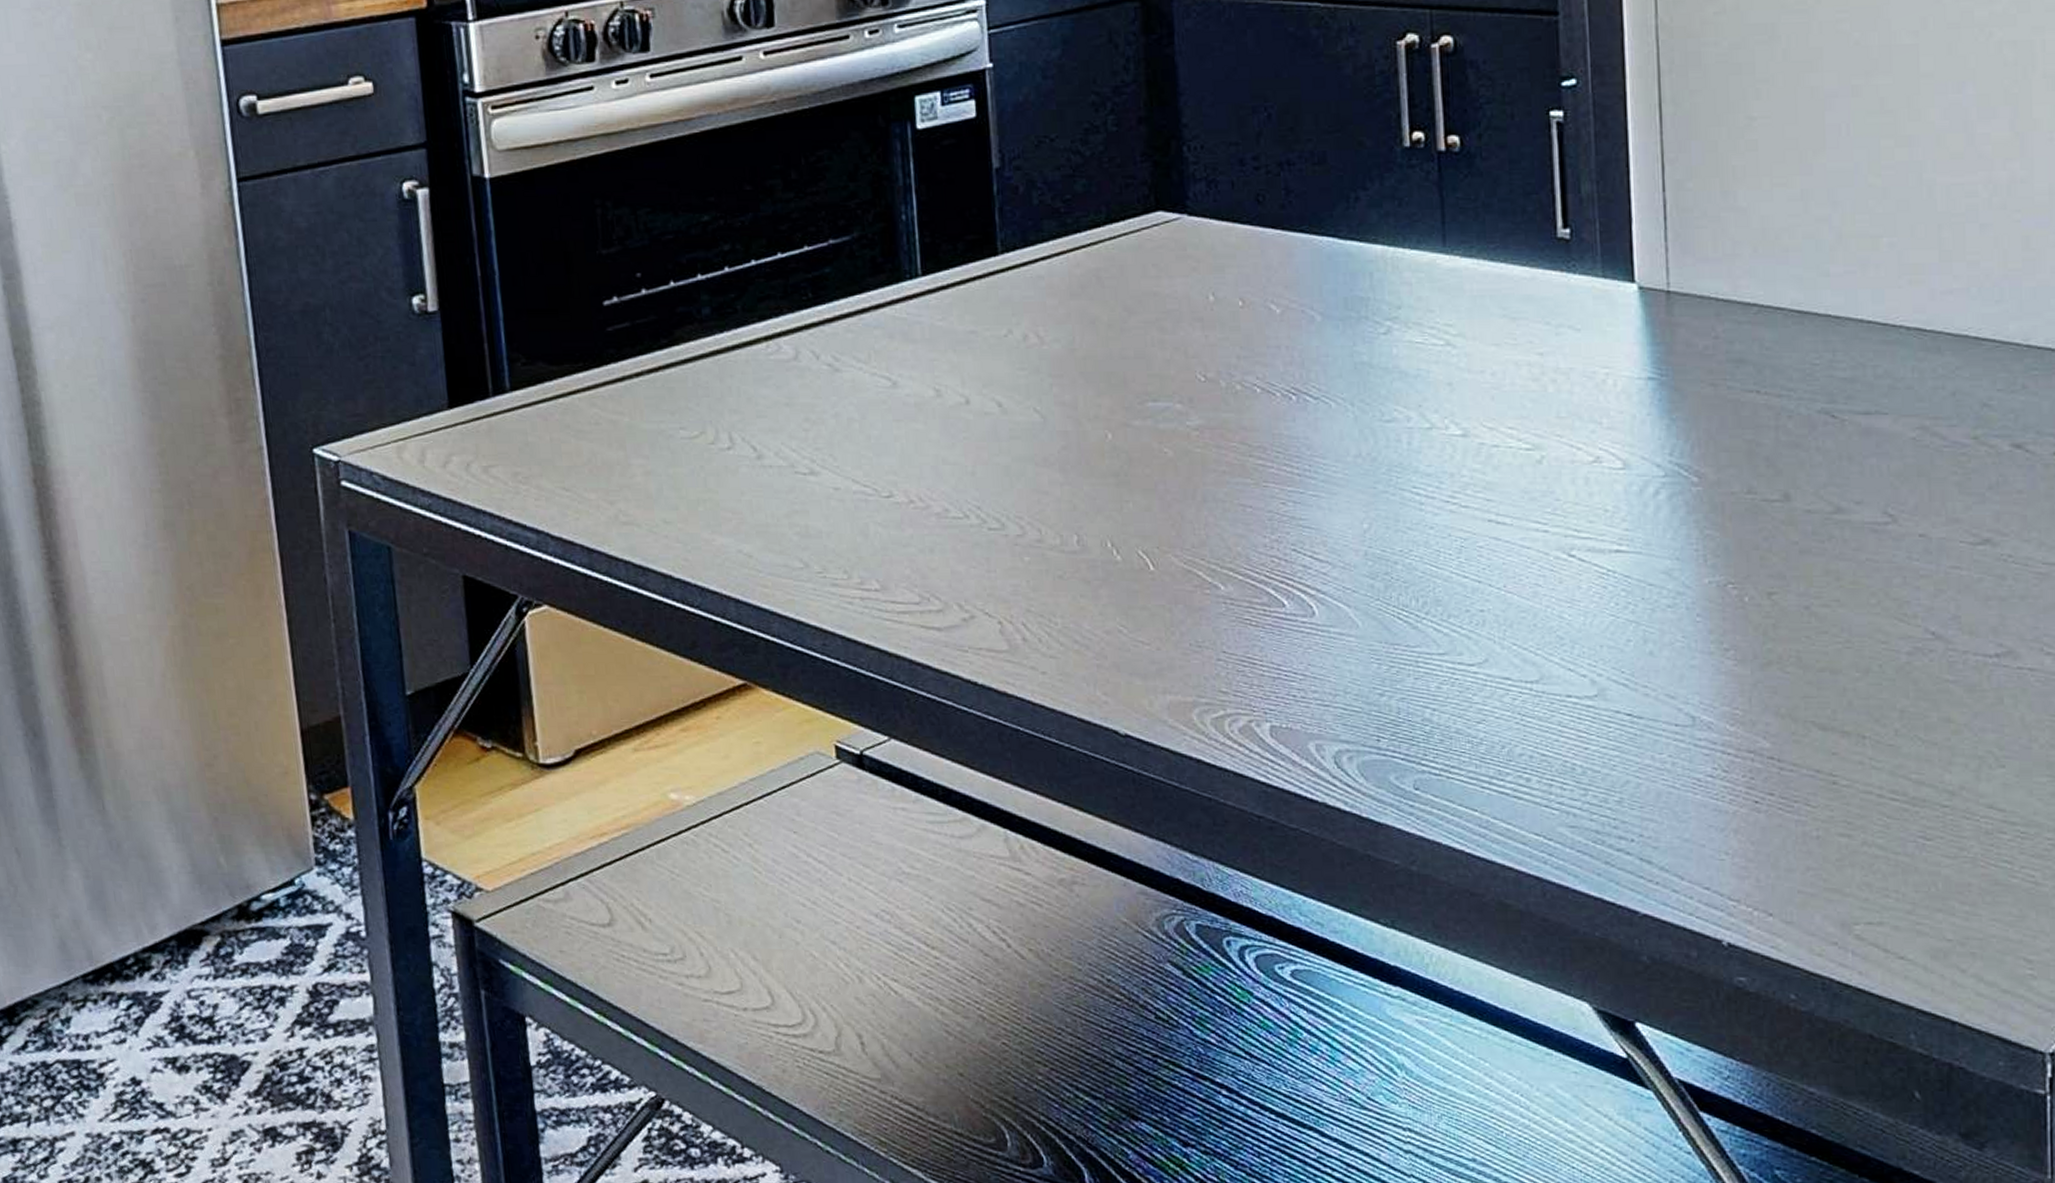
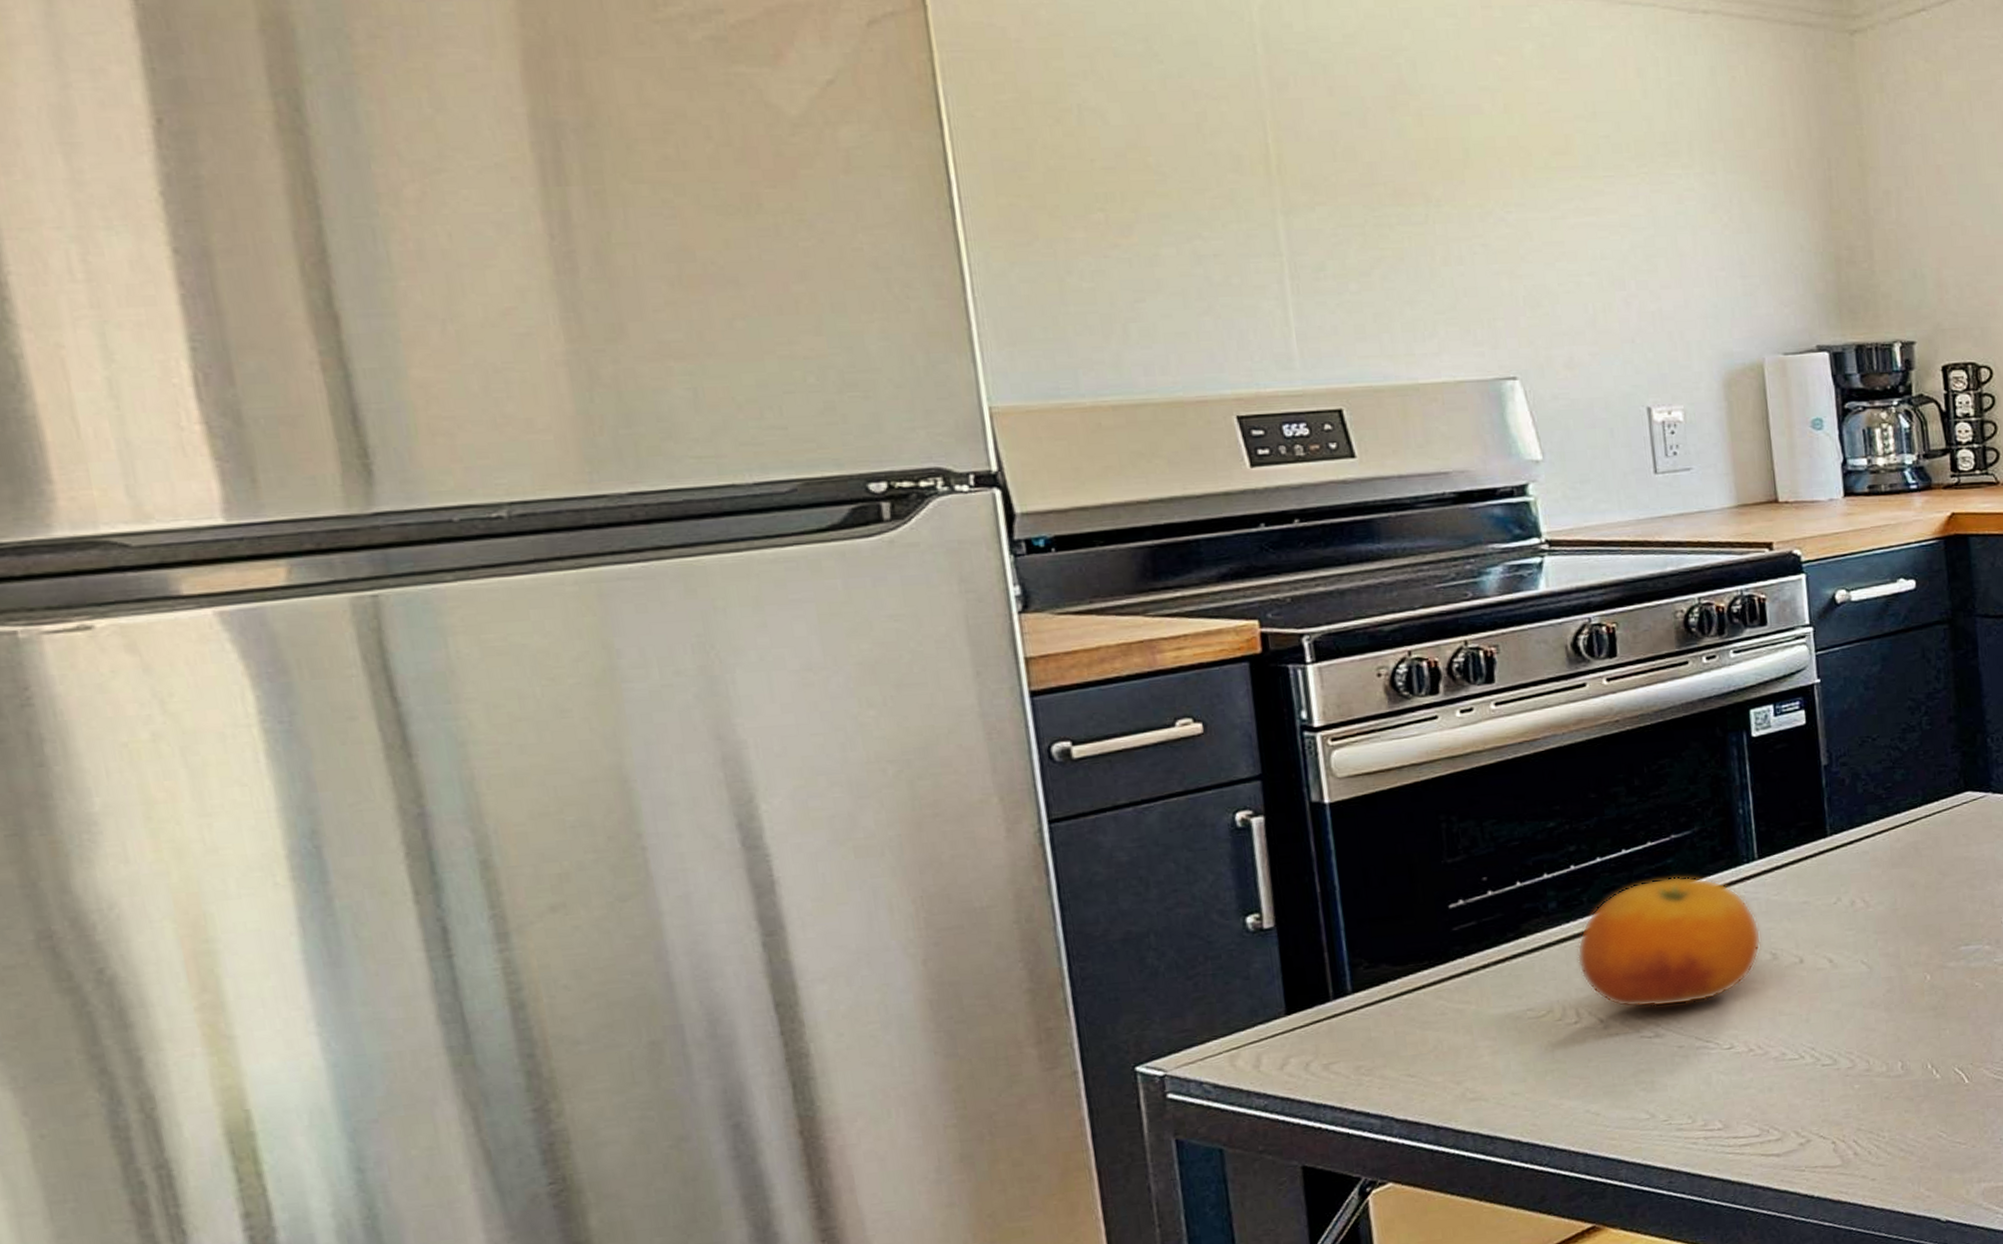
fruit: none [730,288,925,440] -> present [1576,876,1762,1008]

